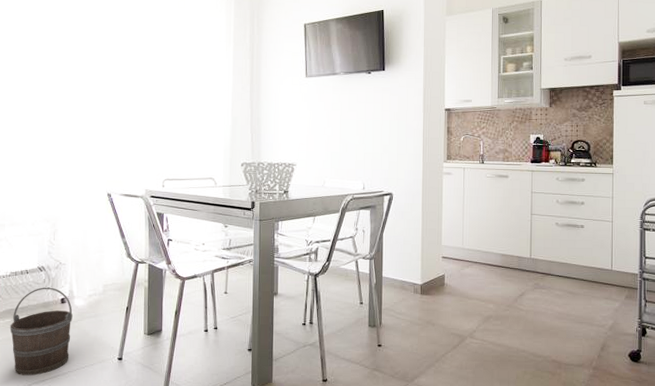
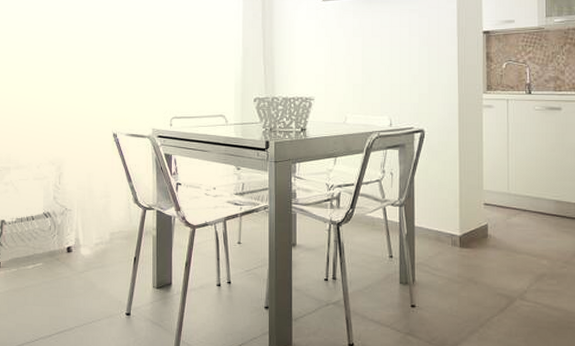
bucket: present [9,287,73,376] -> none [16,235,79,330]

